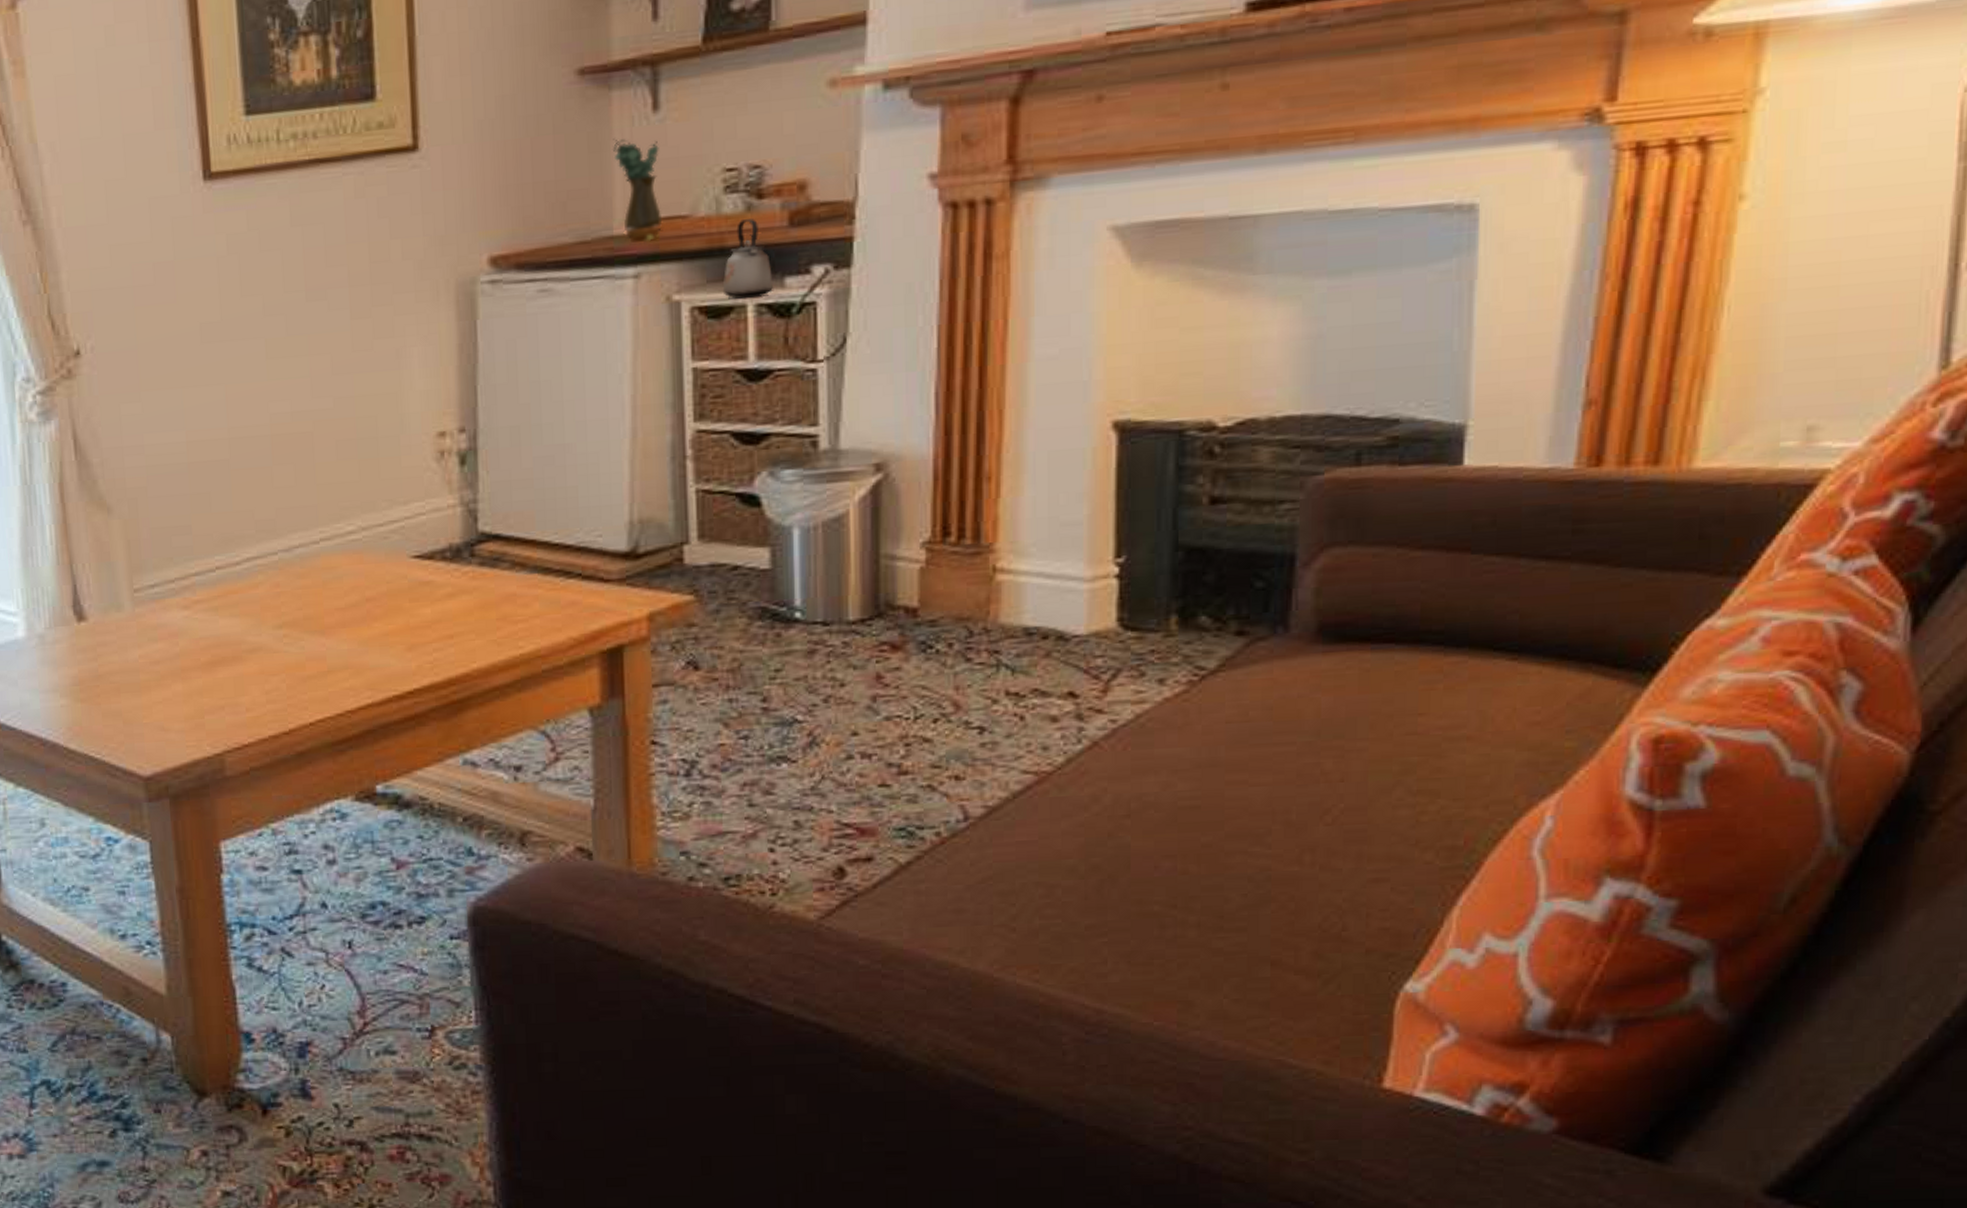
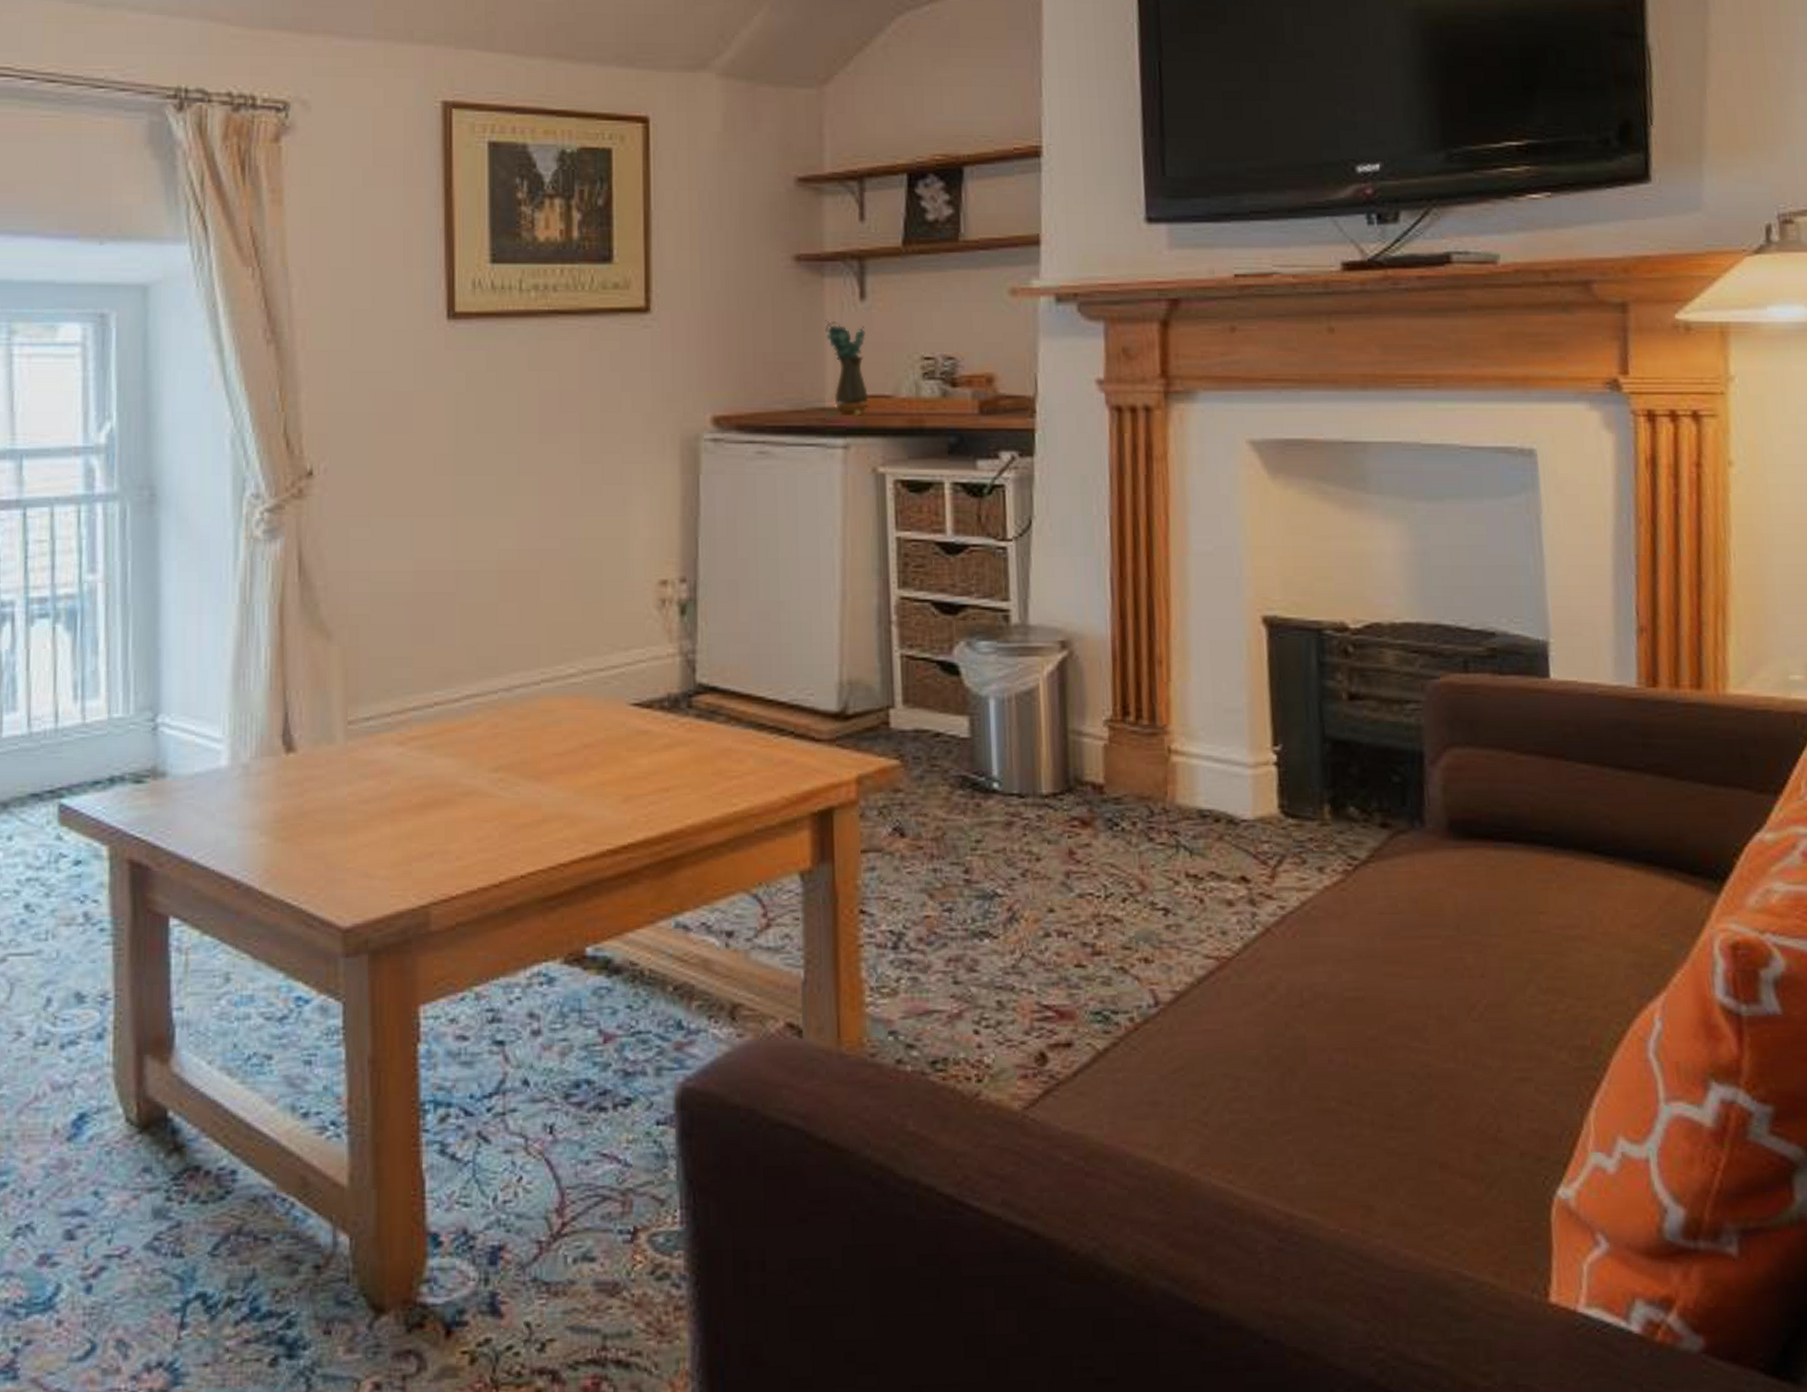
kettle: present [722,219,773,298] -> none [922,404,966,475]

